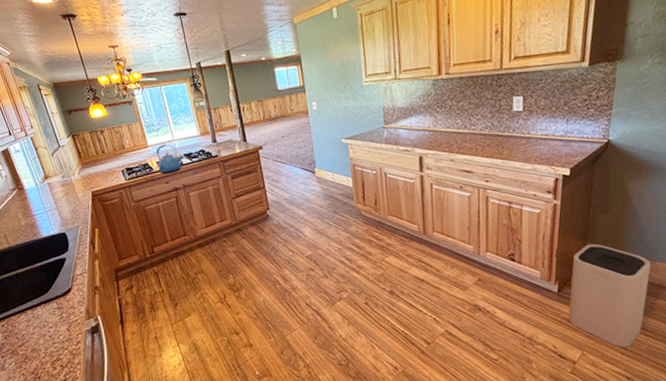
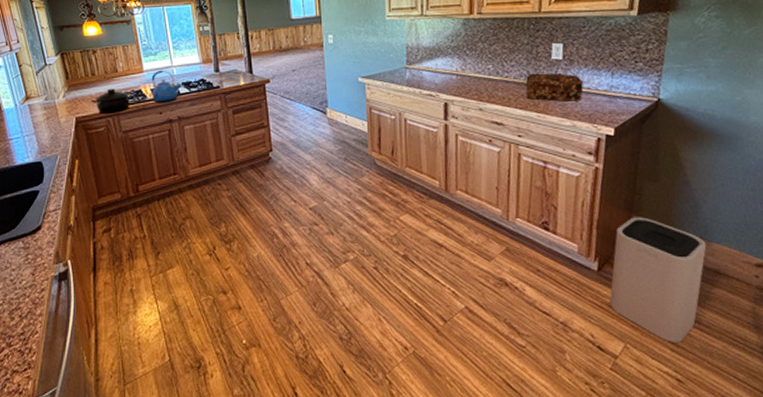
saucepan: none [103,163,140,188] -> present [91,88,132,115]
bread loaf: none [491,123,542,149] -> present [526,73,583,102]

